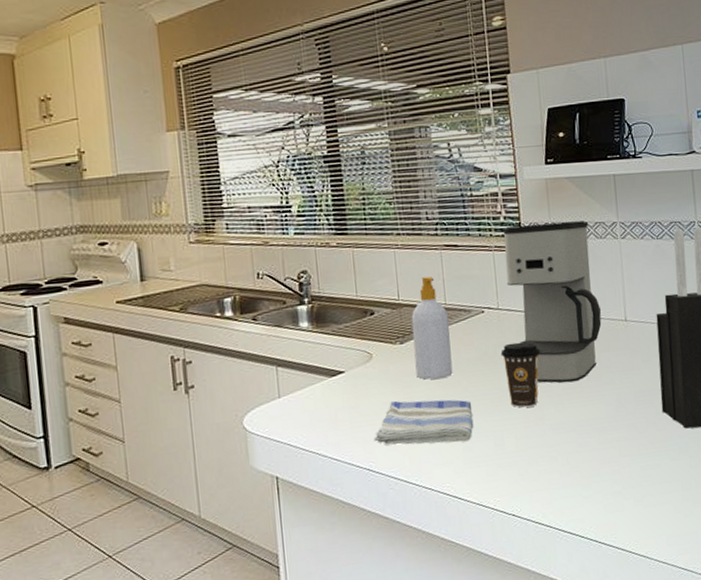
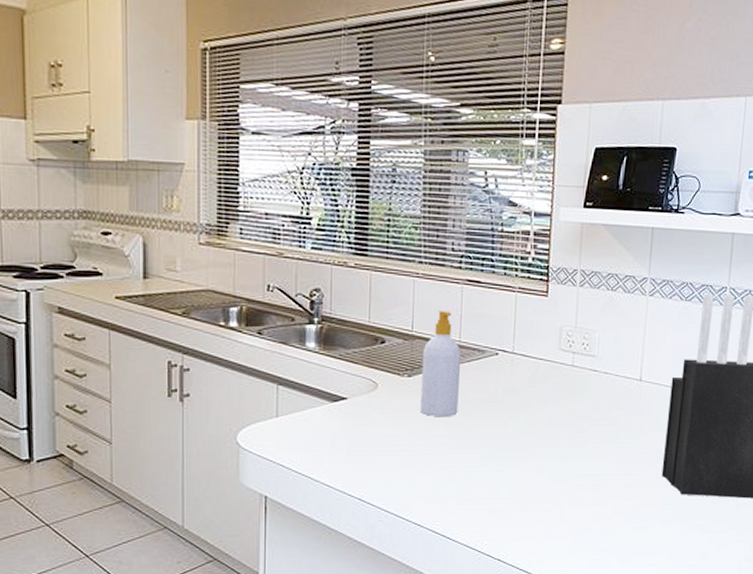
dish towel: present [374,399,474,446] -> none [369,435,473,483]
coffee cup: present [500,342,541,408] -> none [509,389,550,456]
coffee maker: present [503,221,602,383] -> none [525,268,618,436]

